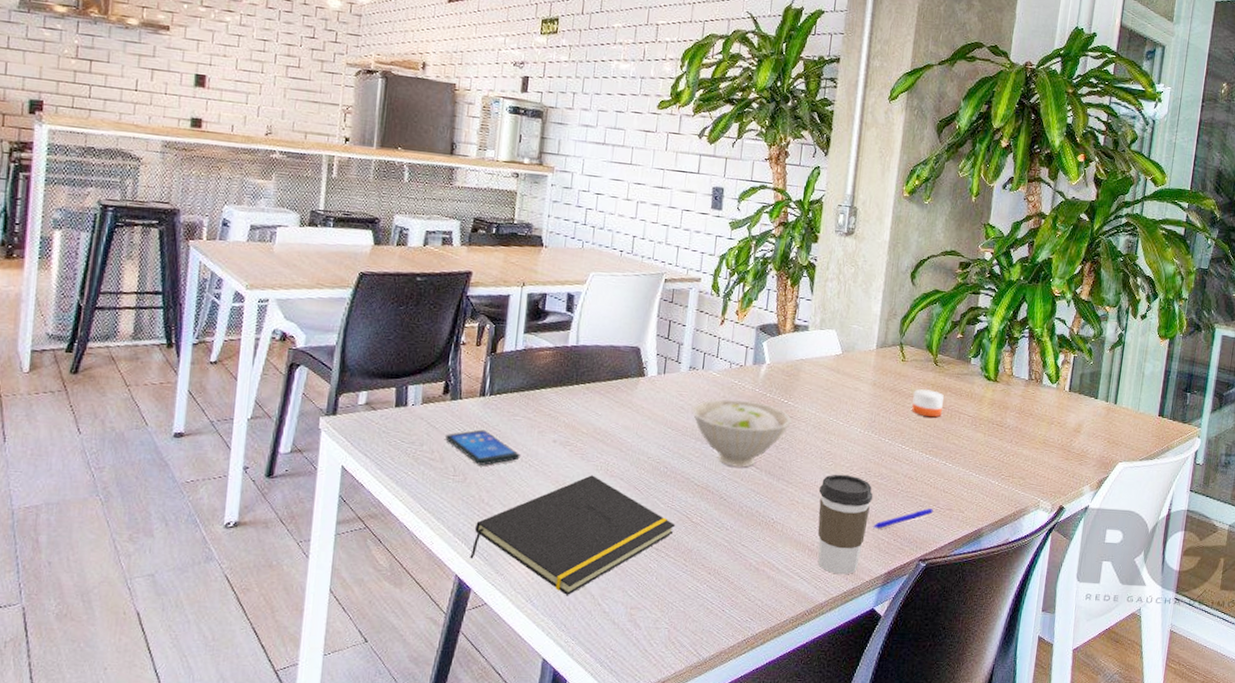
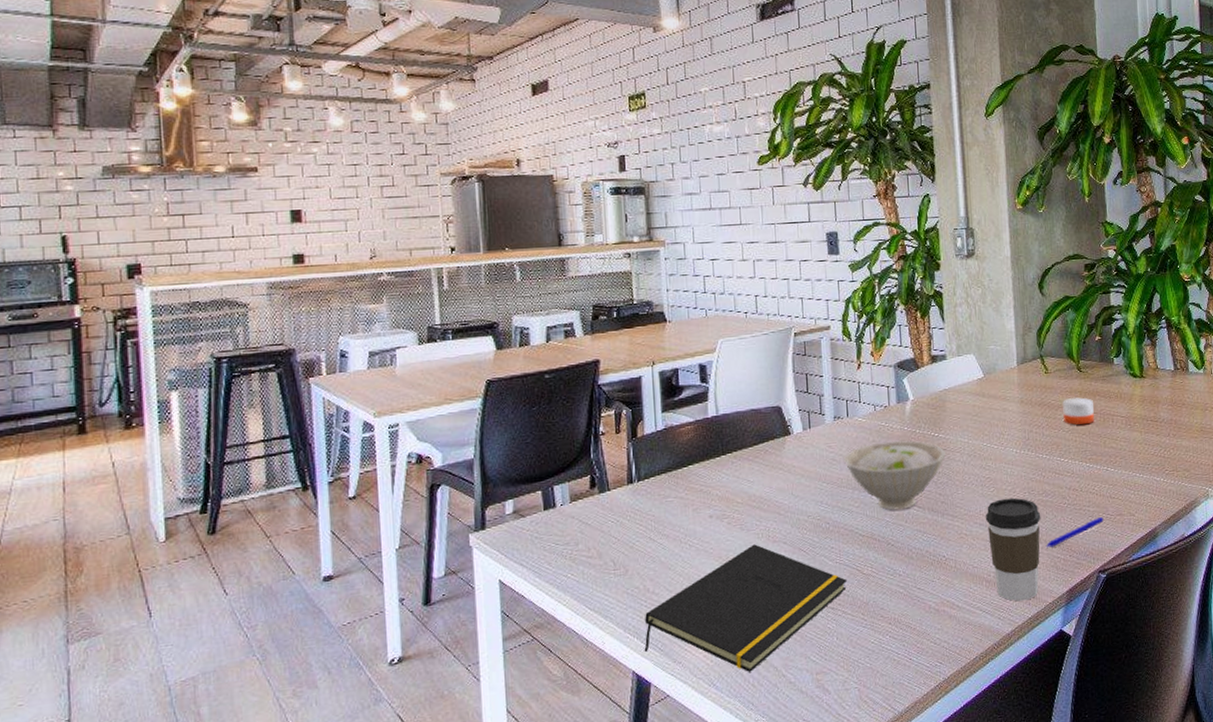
smartphone: present [445,429,520,465] -> none [600,517,679,555]

